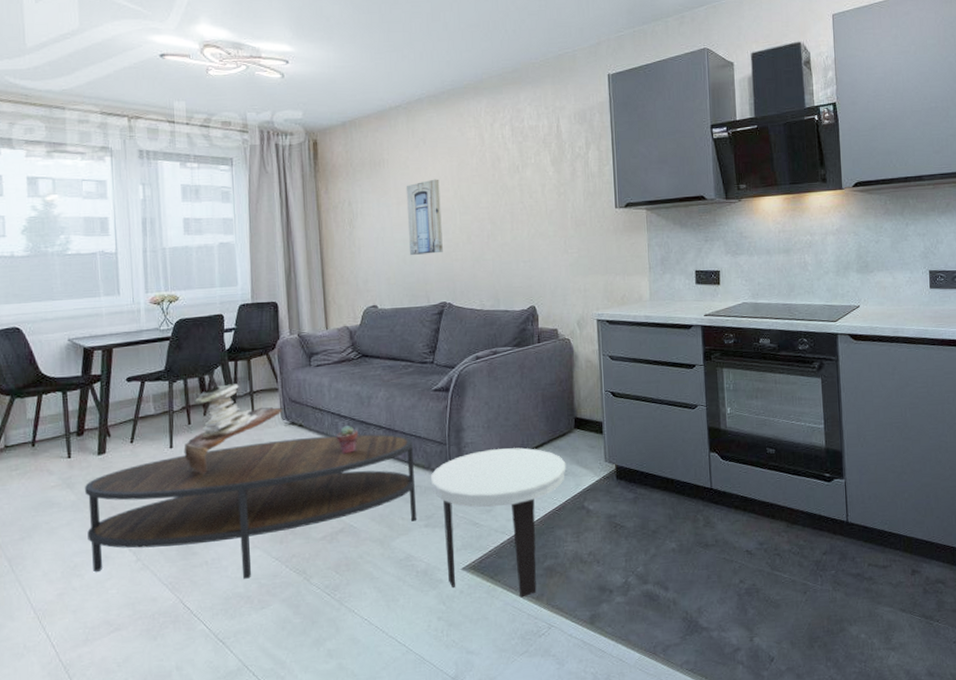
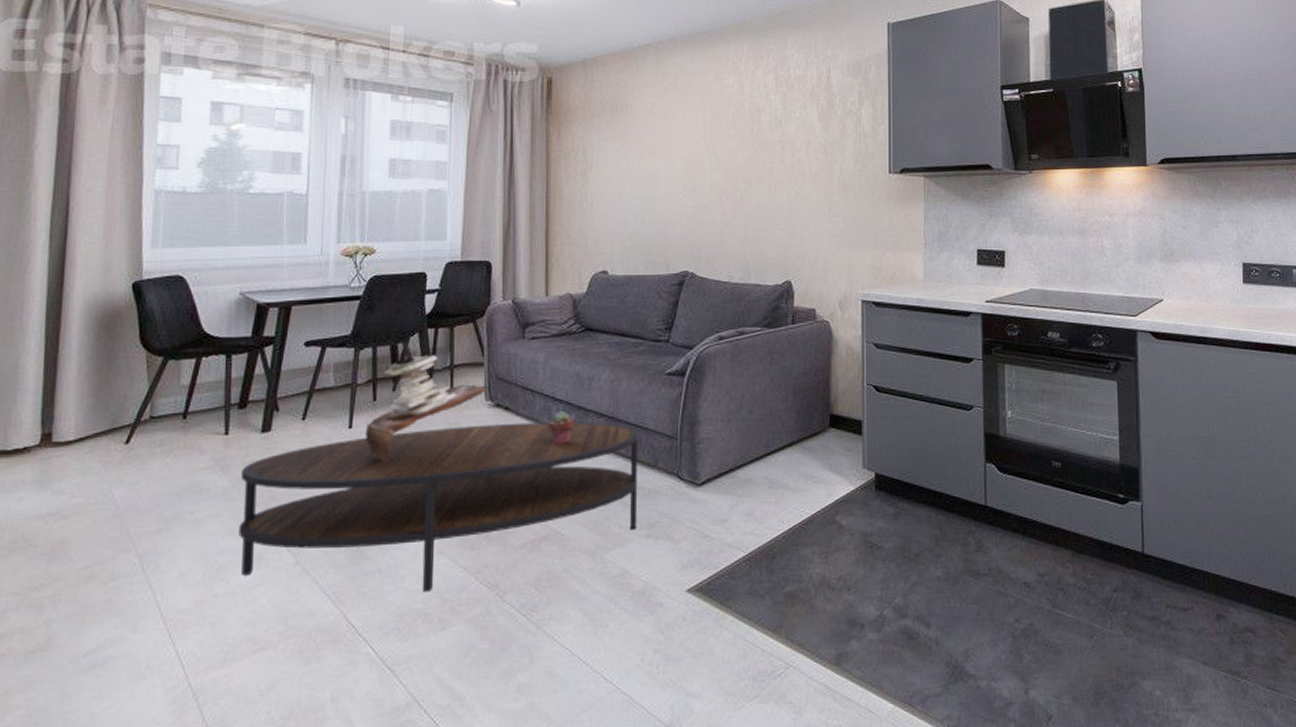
wall art: present [406,179,443,256] -> none [649,129,690,216]
side table: present [430,447,566,598] -> none [656,447,817,629]

